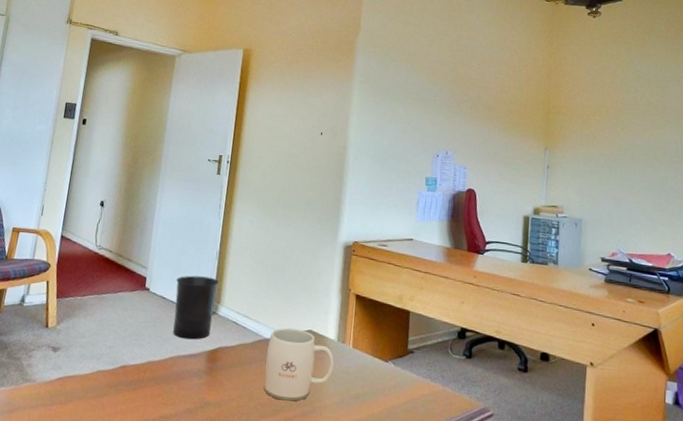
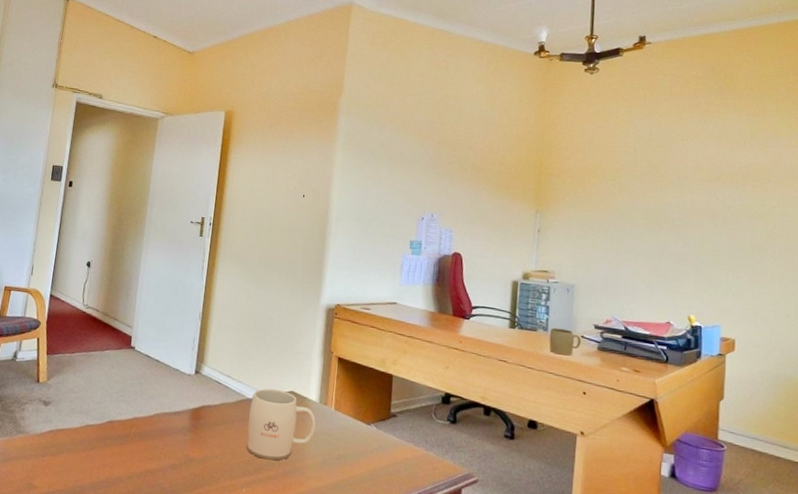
waste bin: present [172,275,220,340] -> none [157,335,203,398]
mug: none [559,261,589,288] -> present [549,327,581,356]

